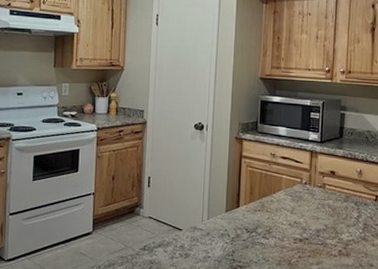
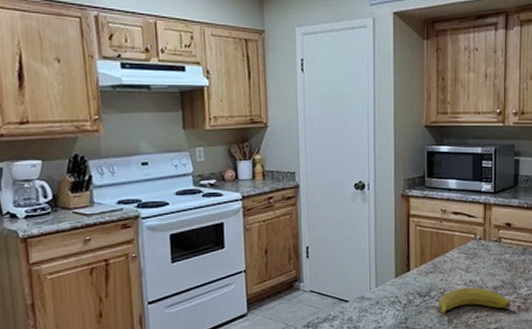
fruit: none [263,227,332,254] -> present [438,287,511,317]

